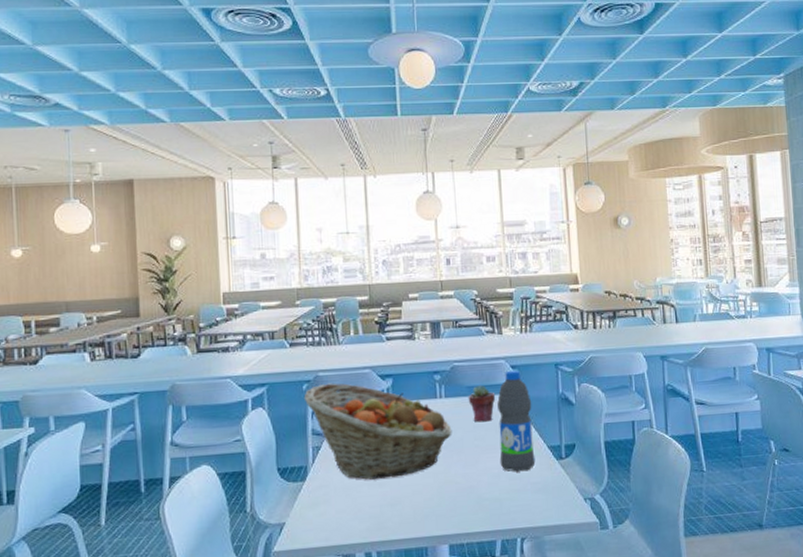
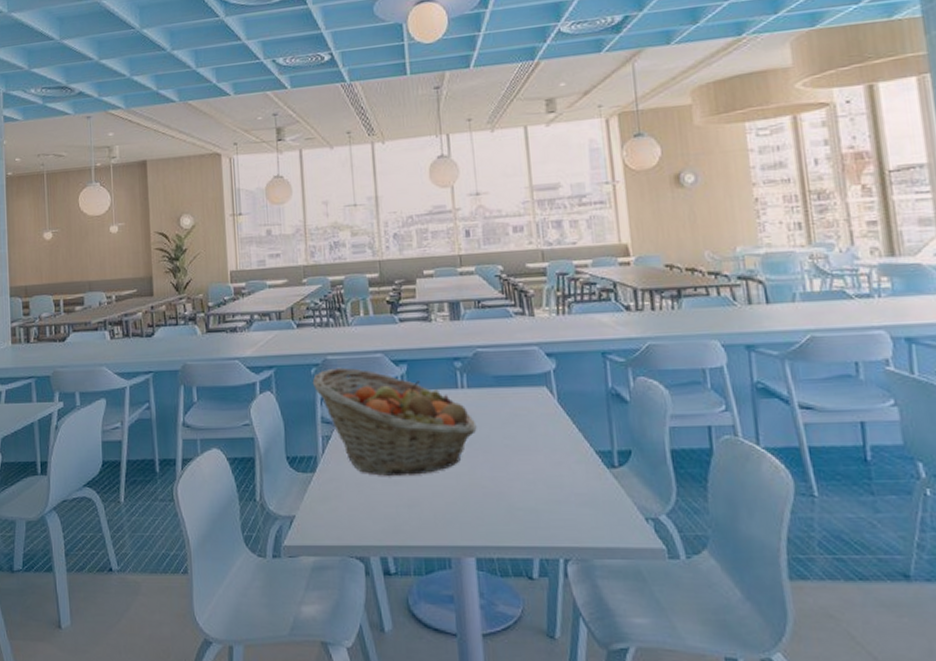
potted succulent: present [468,384,496,422] -> none [494,374,529,418]
water bottle: present [497,370,536,472] -> none [530,358,580,480]

